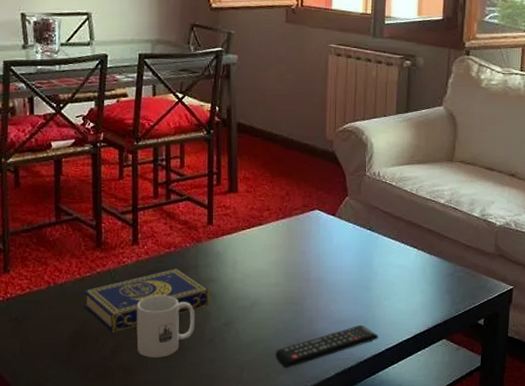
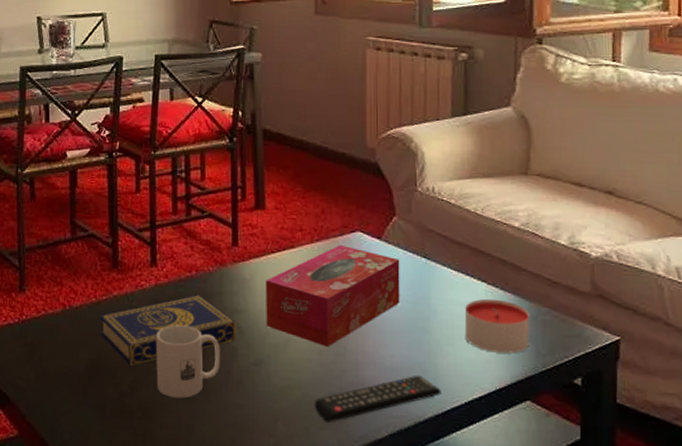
tissue box: none [235,221,350,307] -> present [265,244,400,348]
candle: none [398,261,449,304] -> present [464,298,530,354]

